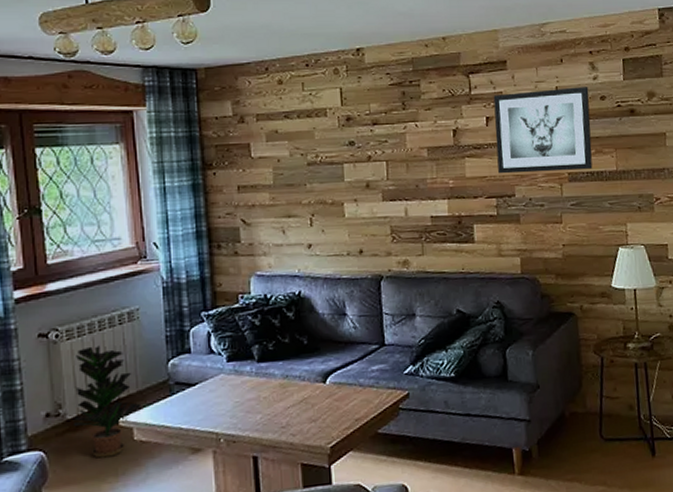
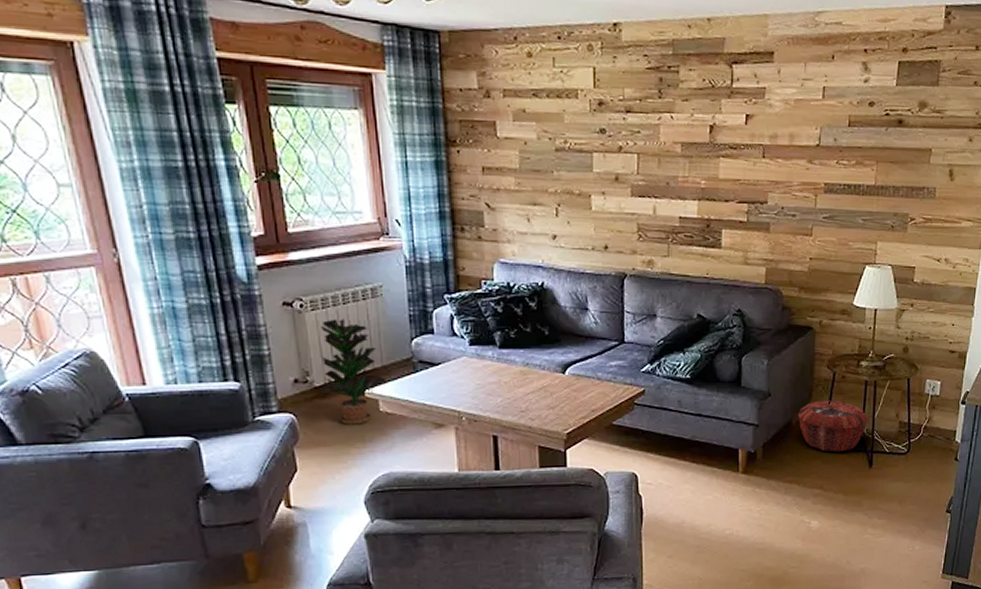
wall art: present [493,87,593,174] -> none [753,89,858,182]
woven basket: none [569,387,645,443] -> present [797,400,869,452]

